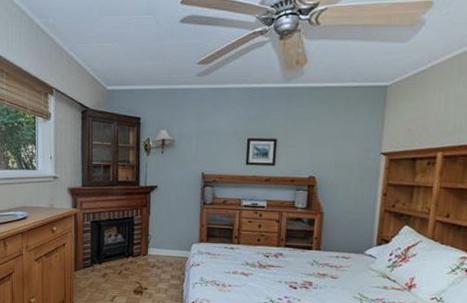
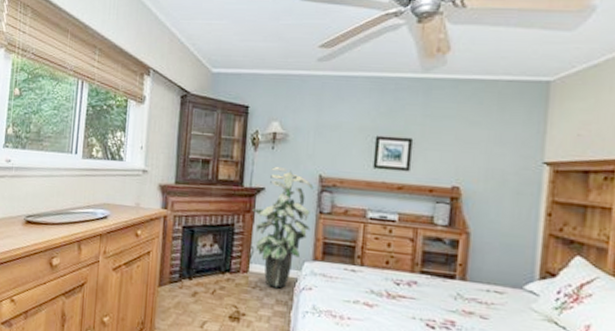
indoor plant: none [148,168,198,266] -> present [252,167,314,289]

